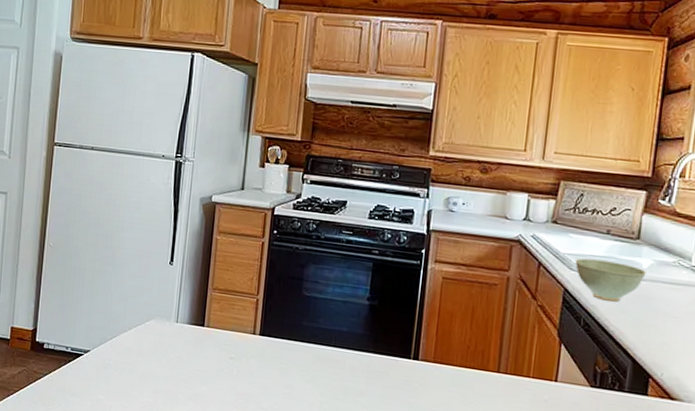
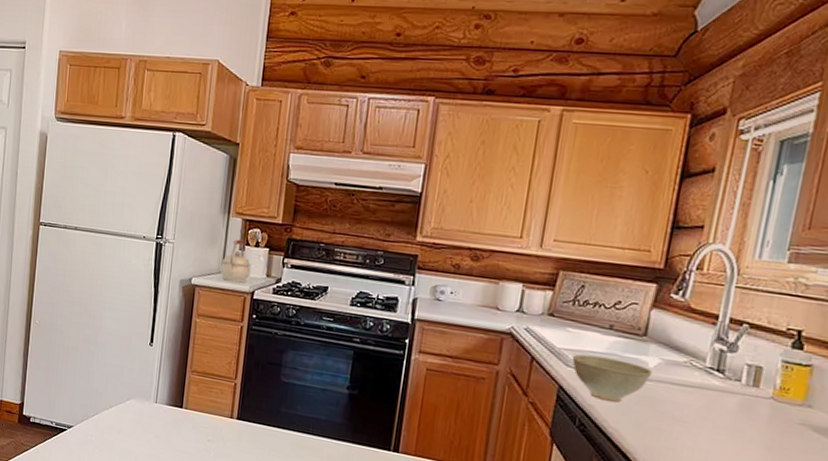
kettle: none [240,156,272,200] -> present [219,239,252,283]

